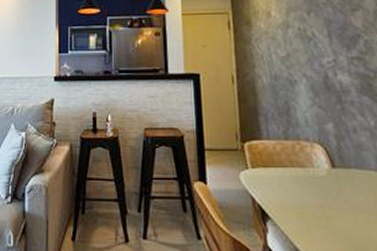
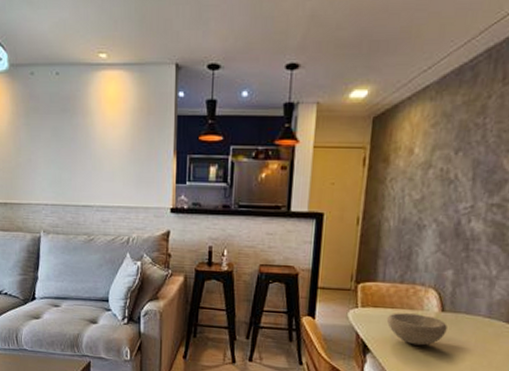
bowl: none [279,172,343,208] -> present [386,313,448,346]

